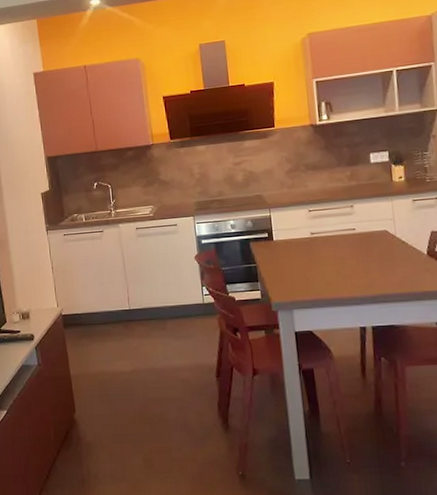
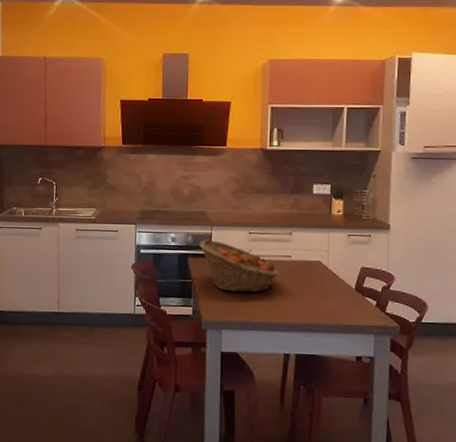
fruit basket: none [259,222,344,272] -> present [199,240,278,293]

